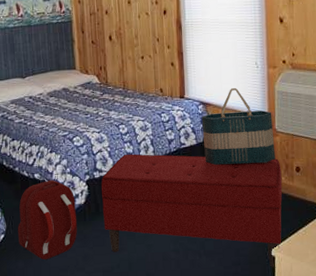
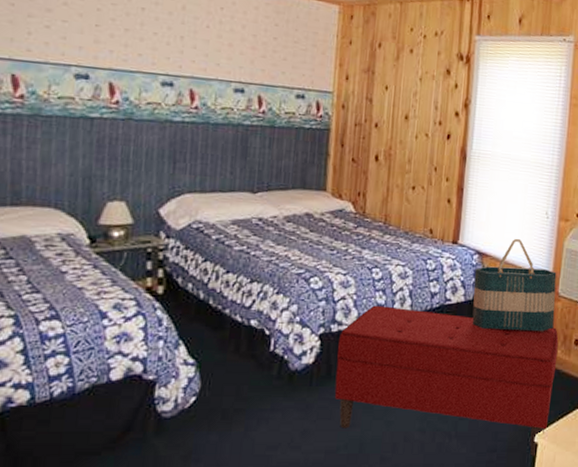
backpack: present [17,179,78,260] -> none [215,329,302,433]

